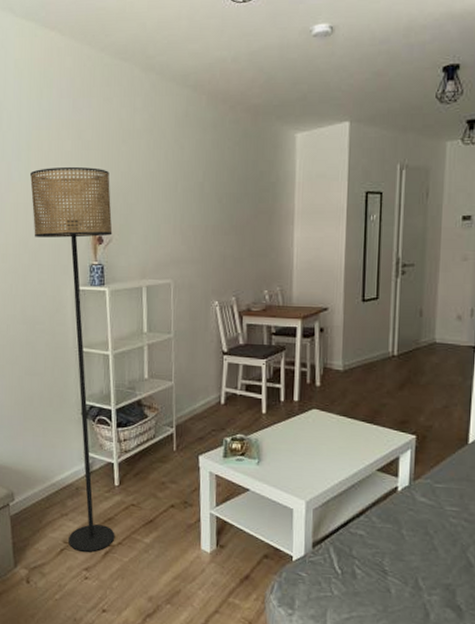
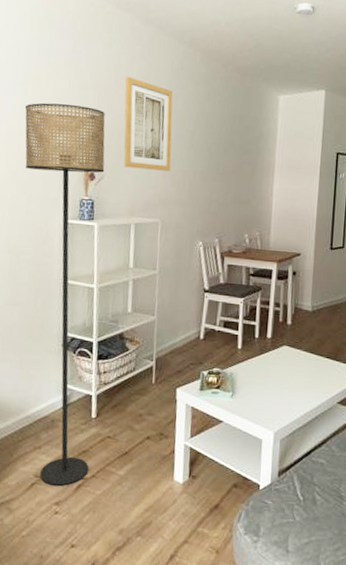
wall art: none [127,130,181,228] -> present [123,76,173,172]

